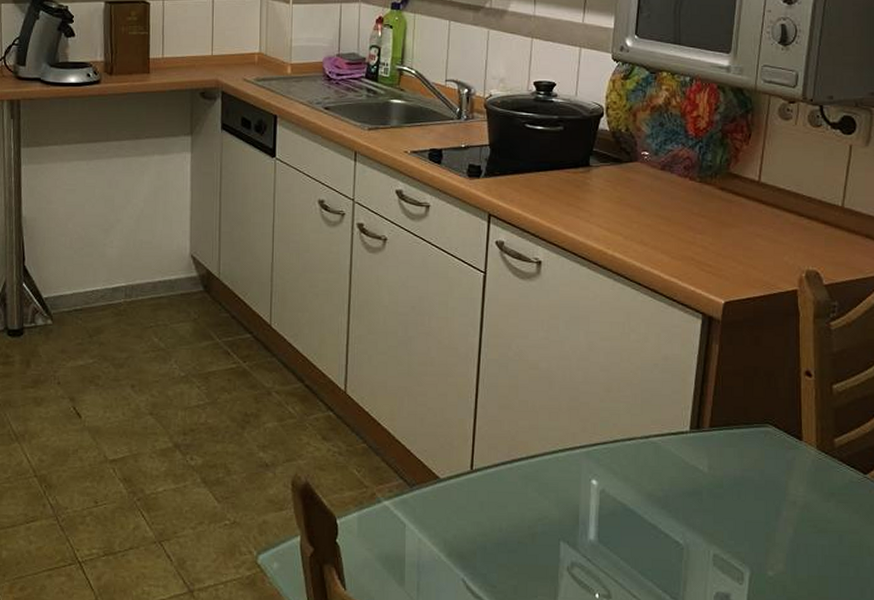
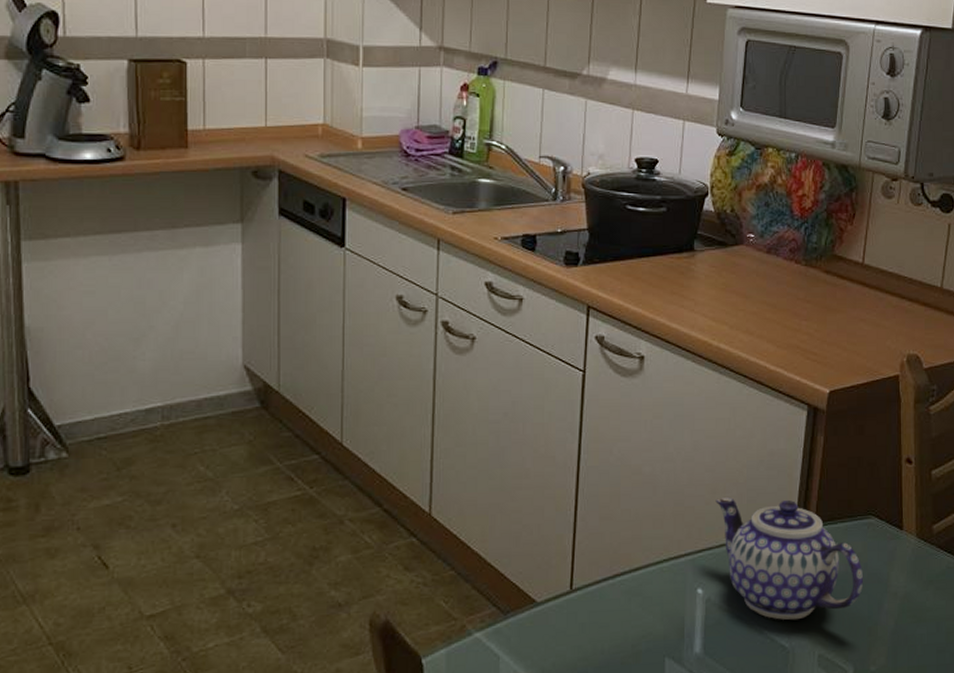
teapot: none [610,396,761,519] -> present [716,498,864,620]

